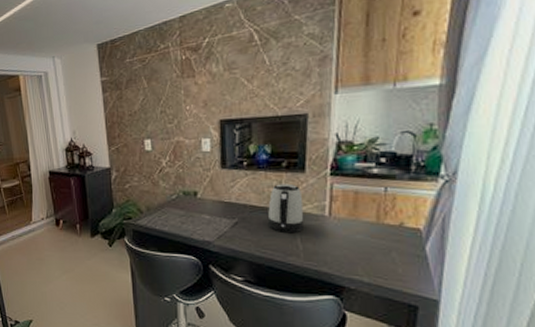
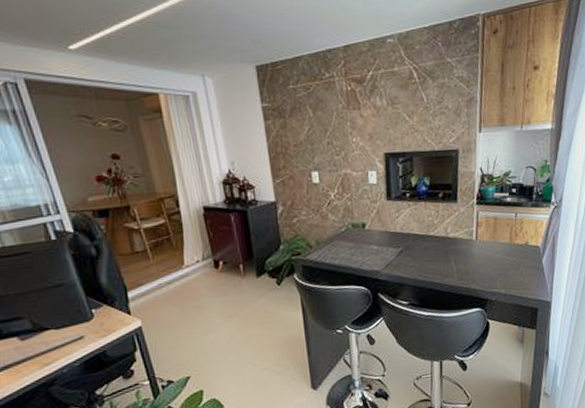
kettle: present [267,183,304,232] -> none [427,212,457,257]

